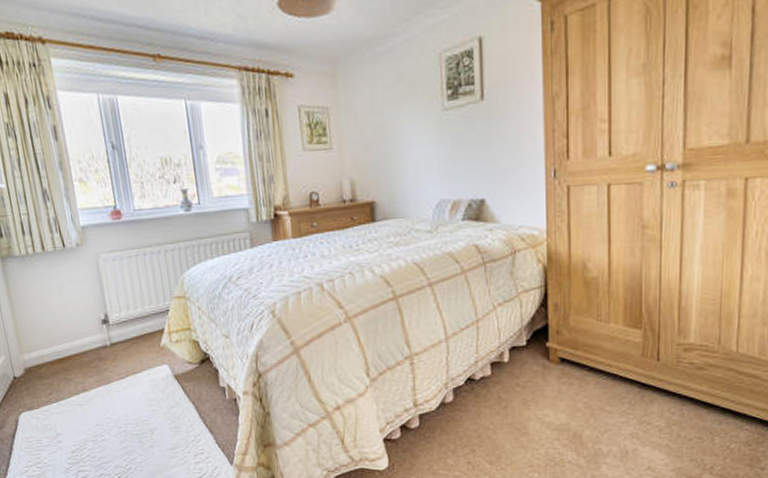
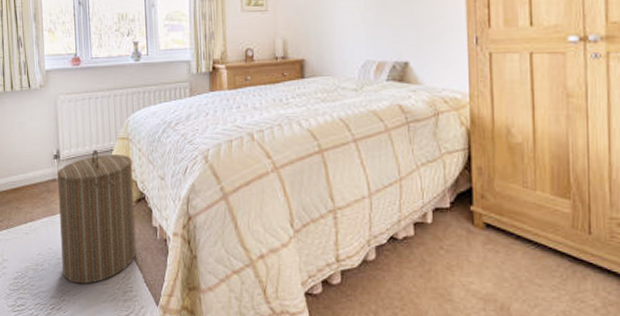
laundry hamper: none [107,311,205,451] -> present [57,149,137,284]

